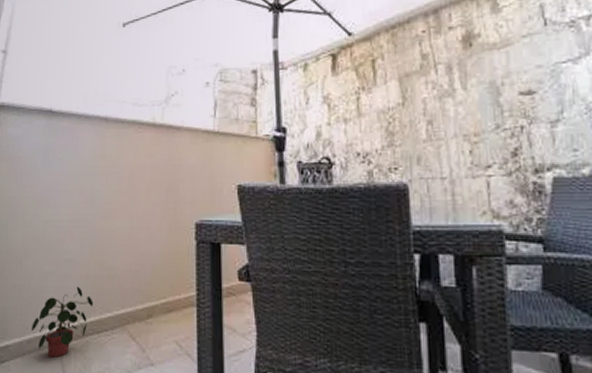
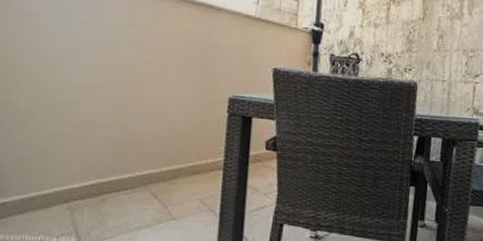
potted plant: present [31,286,94,358] -> none [35,148,113,214]

